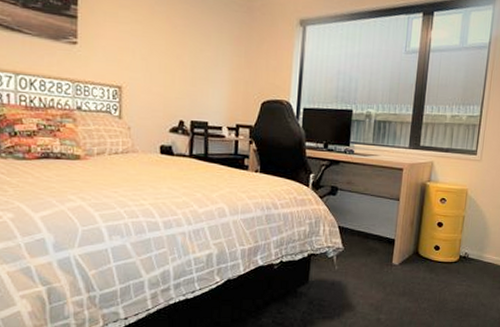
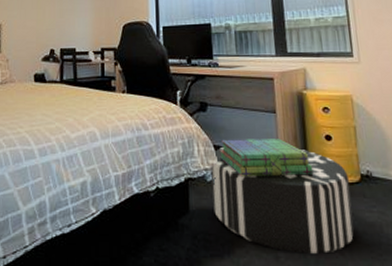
pouf: none [330,229,449,316] -> present [211,148,355,254]
stack of books: none [343,221,422,255] -> present [219,138,314,176]

